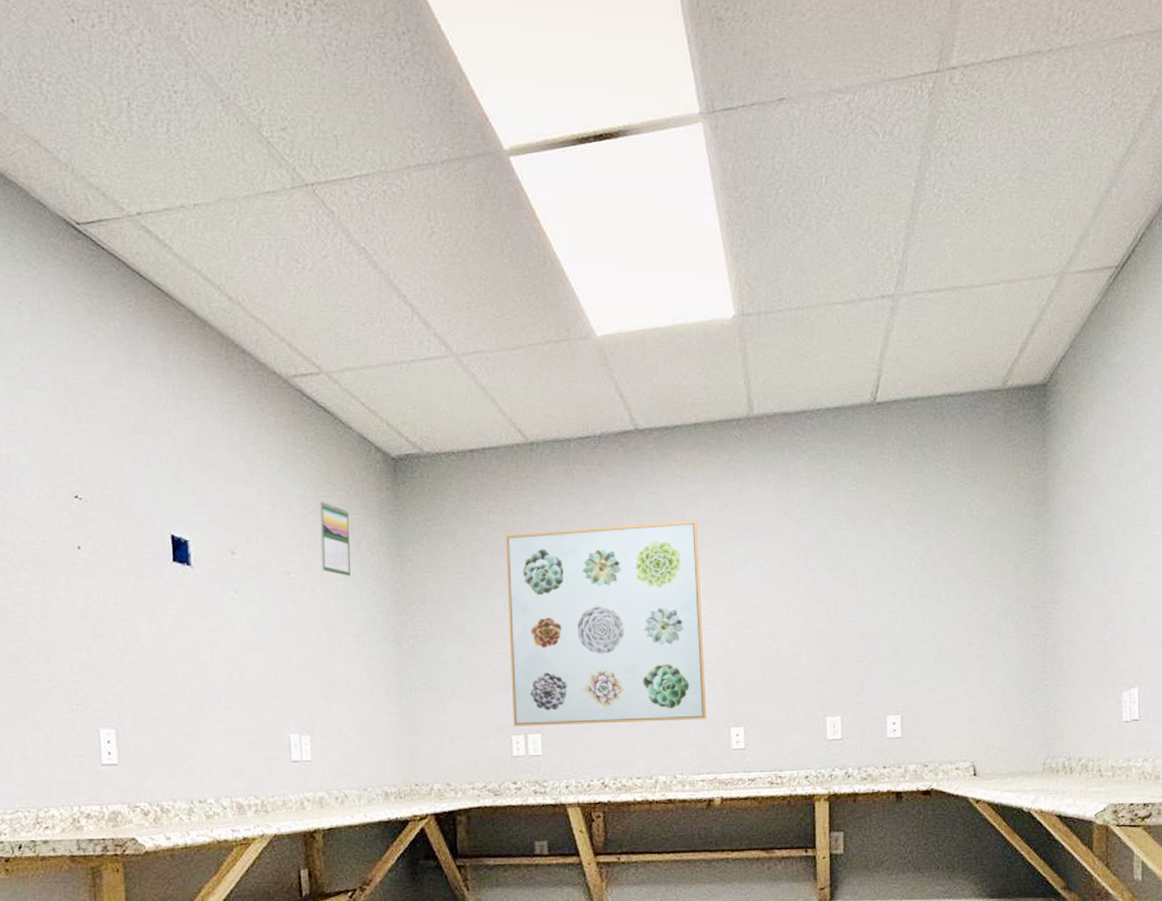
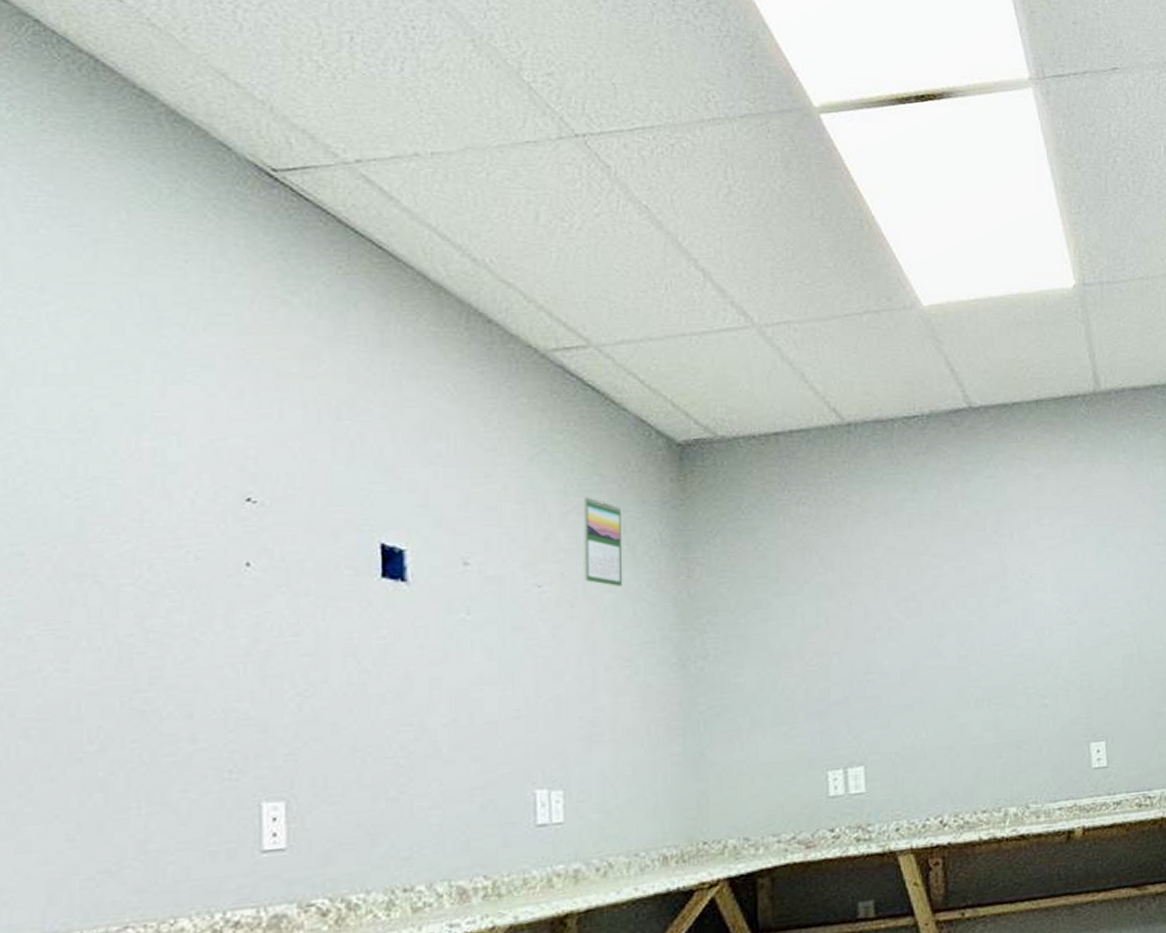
wall art: present [506,521,707,727] -> none [819,507,1062,760]

